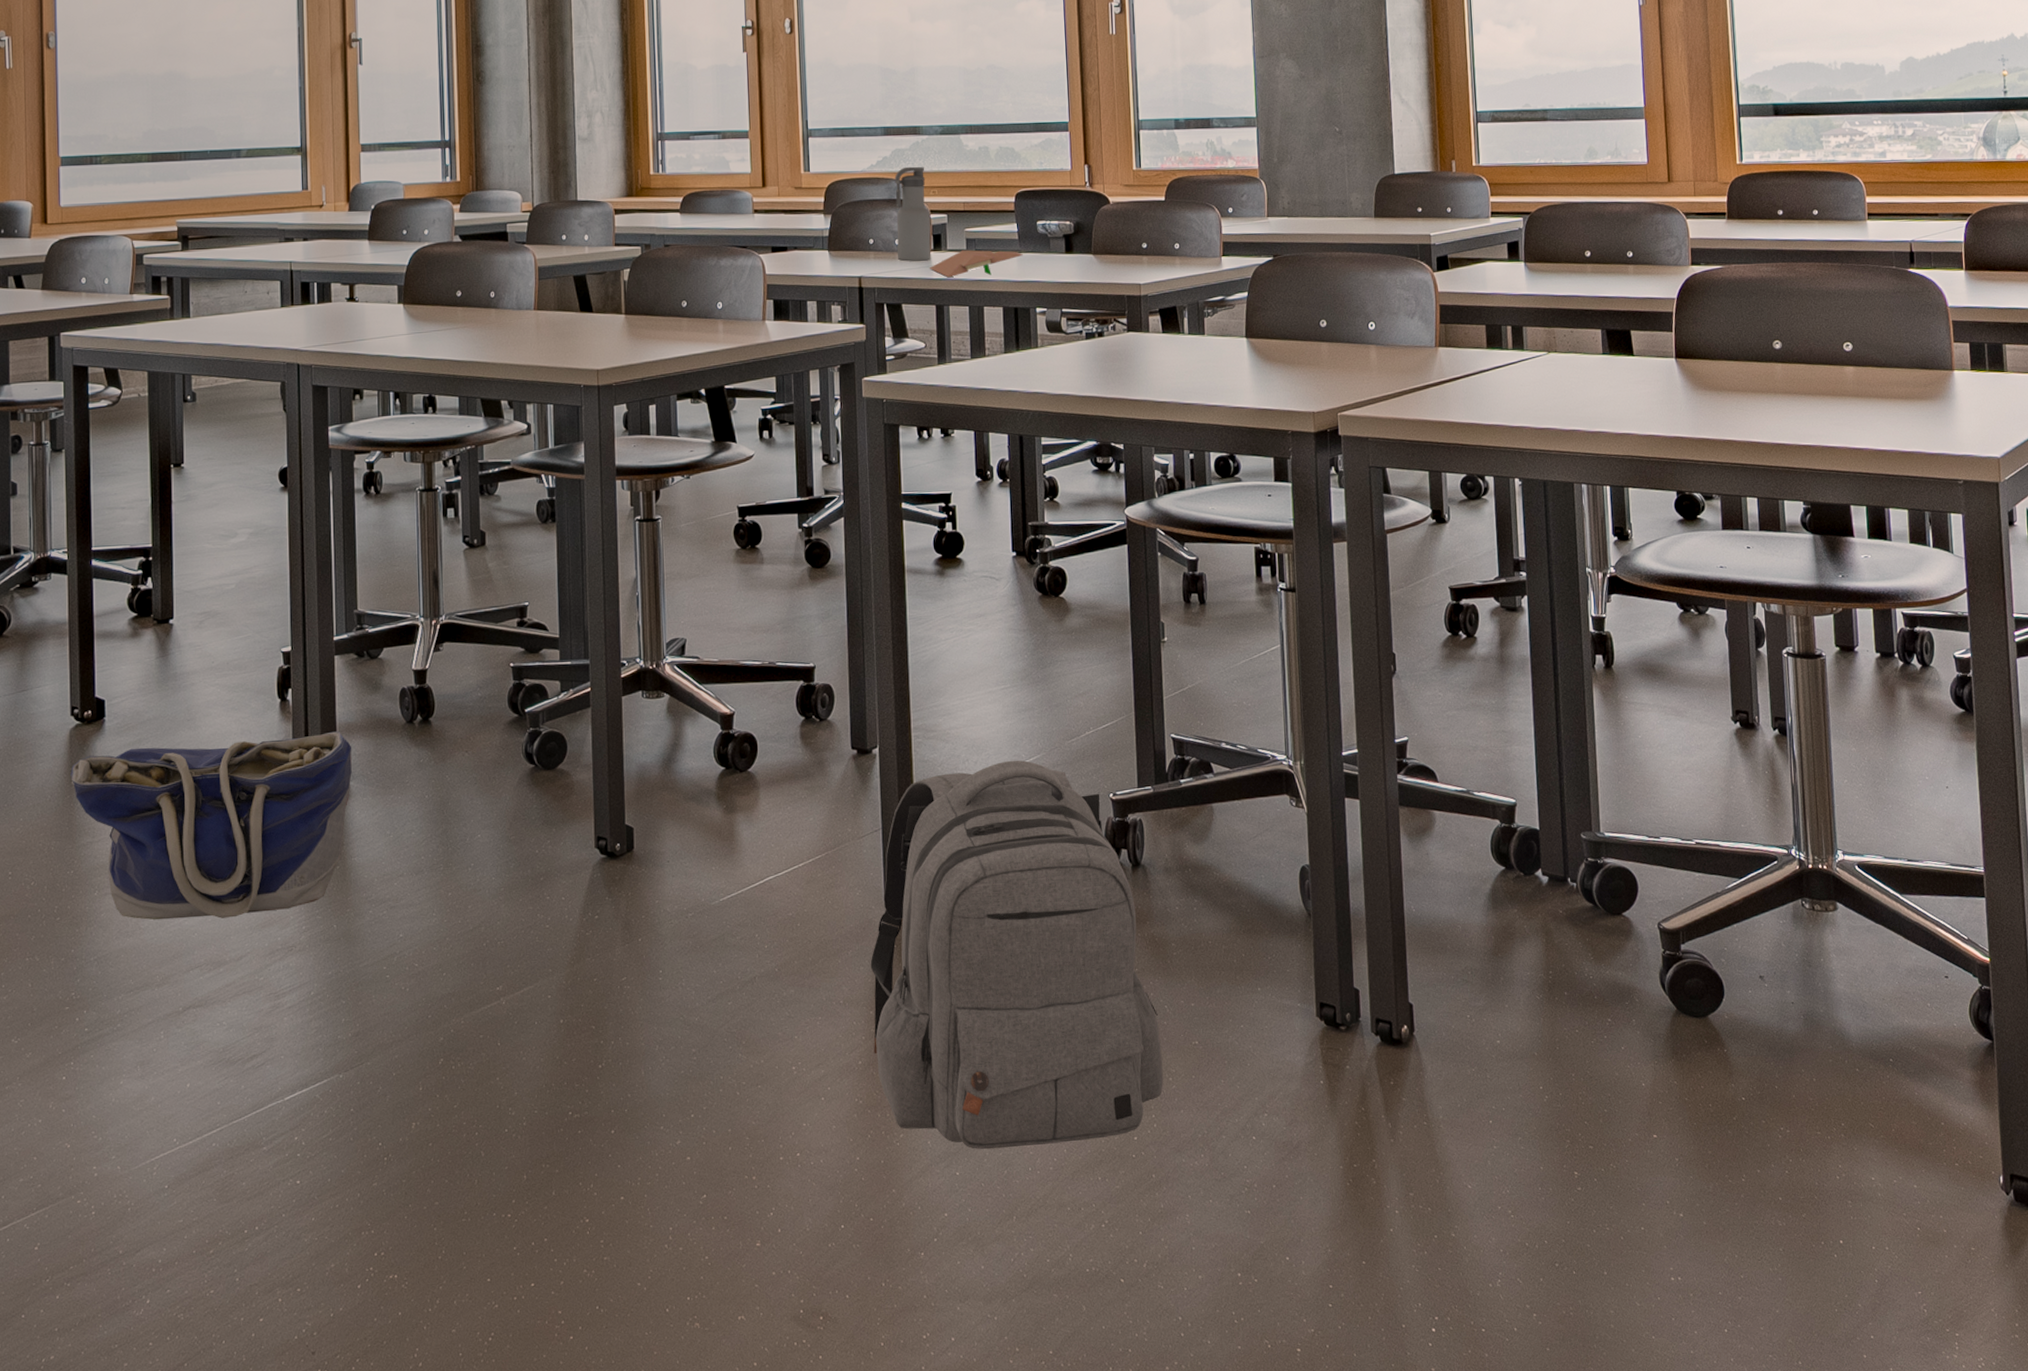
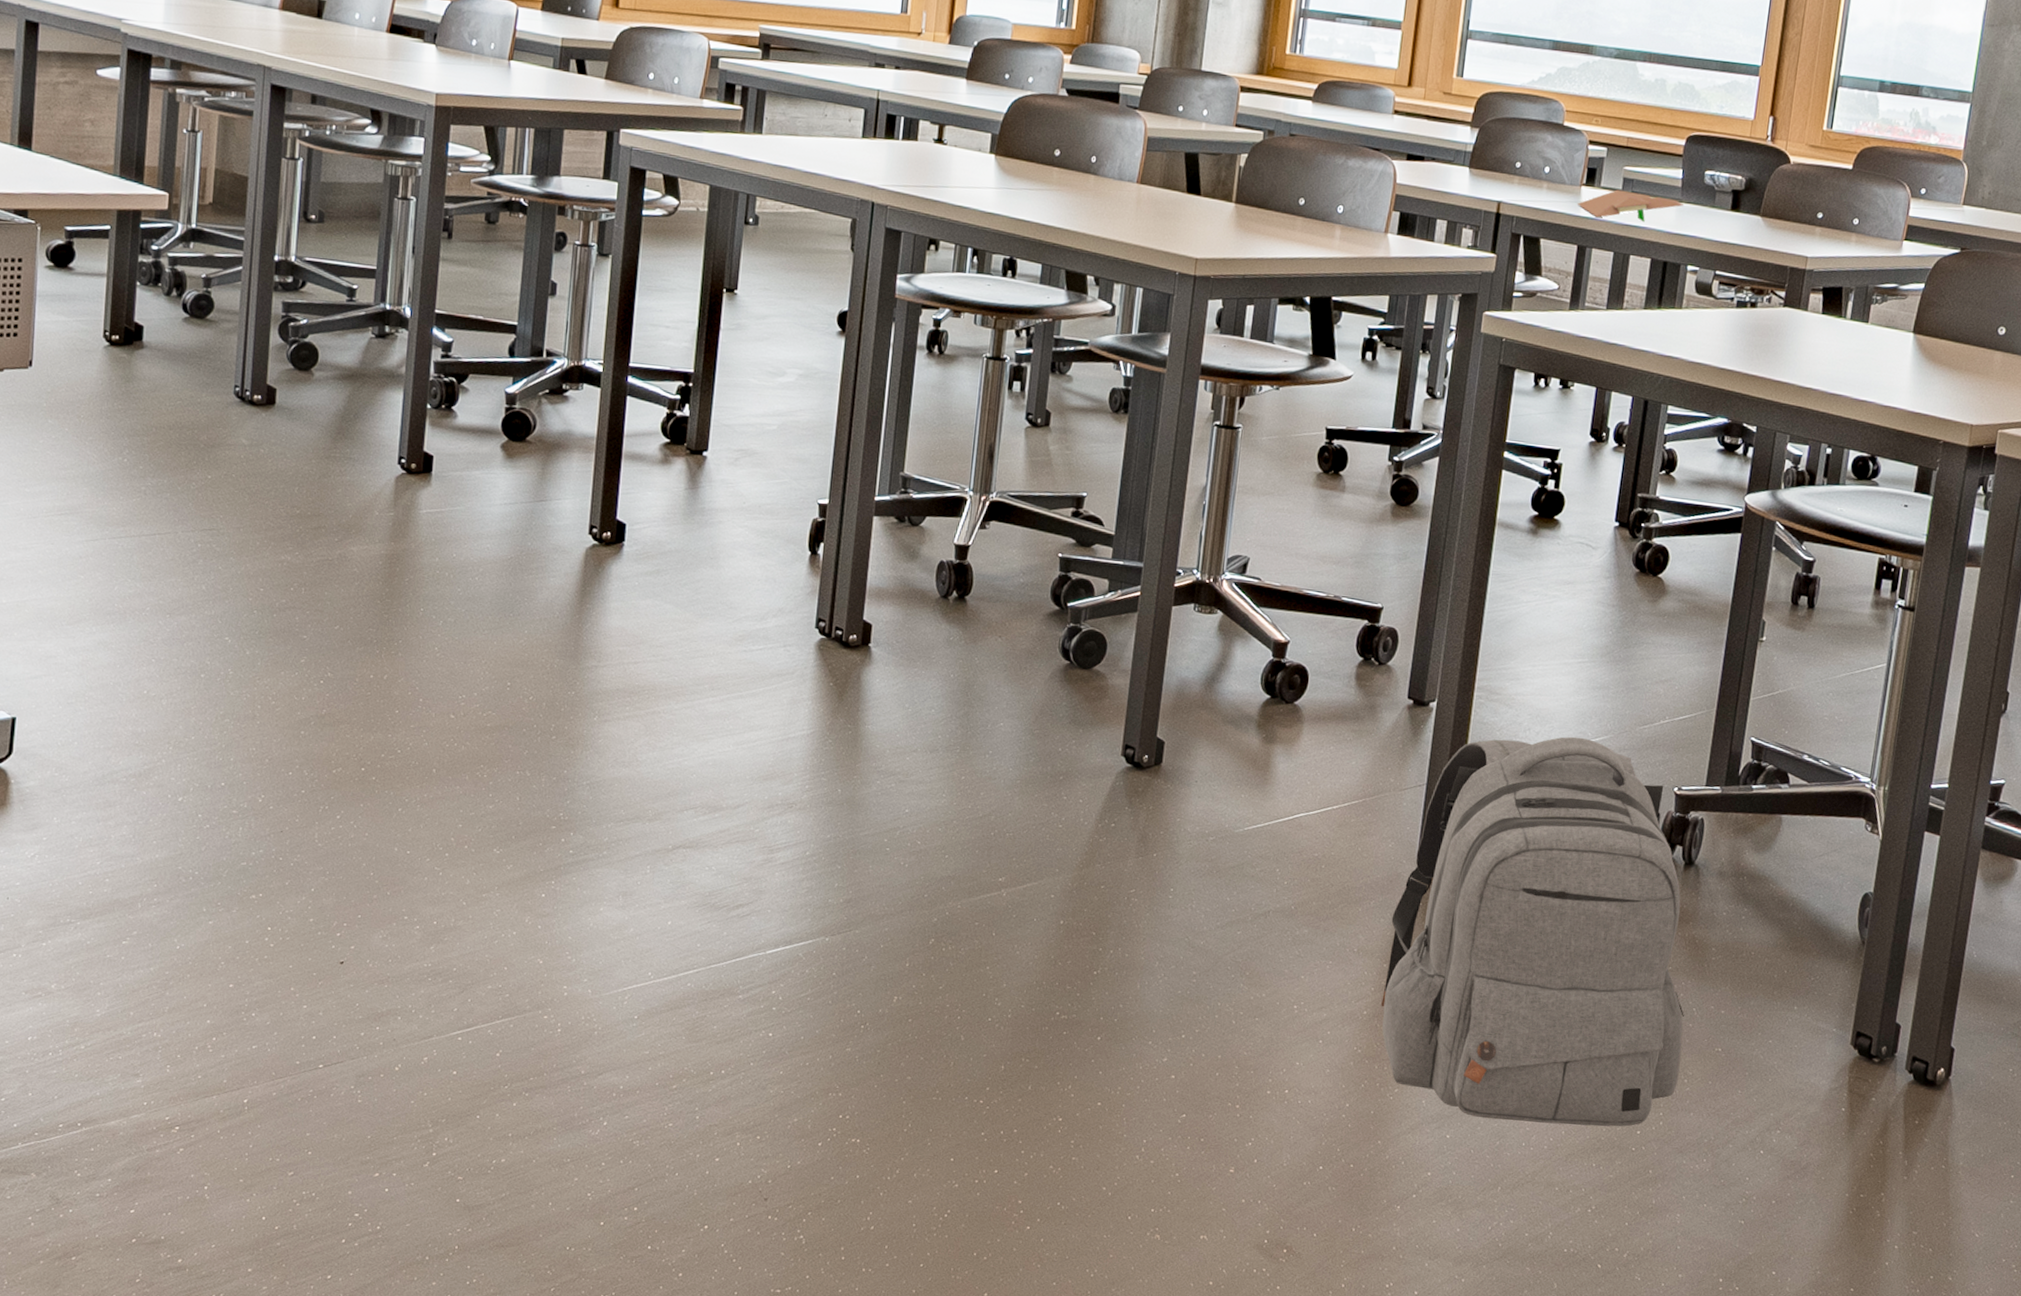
tote bag: present [70,731,352,920] -> none [582,577,880,766]
water bottle: present [894,166,931,262] -> none [1544,88,1592,195]

